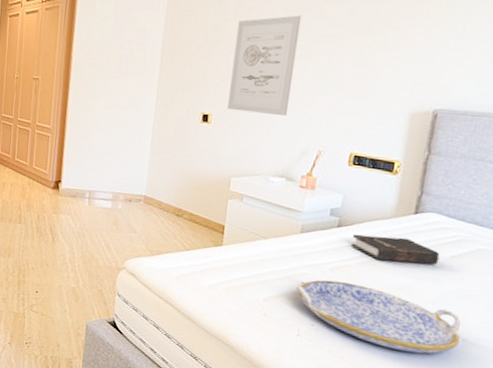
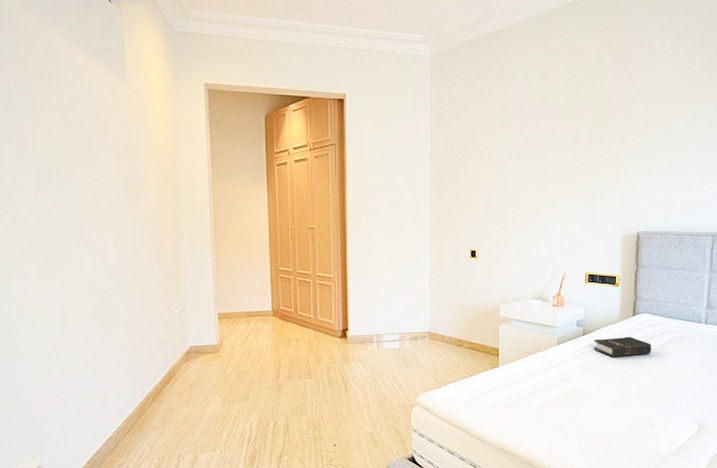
wall art: present [227,15,302,117] -> none [490,159,540,247]
serving tray: present [296,280,462,354] -> none [559,380,671,427]

